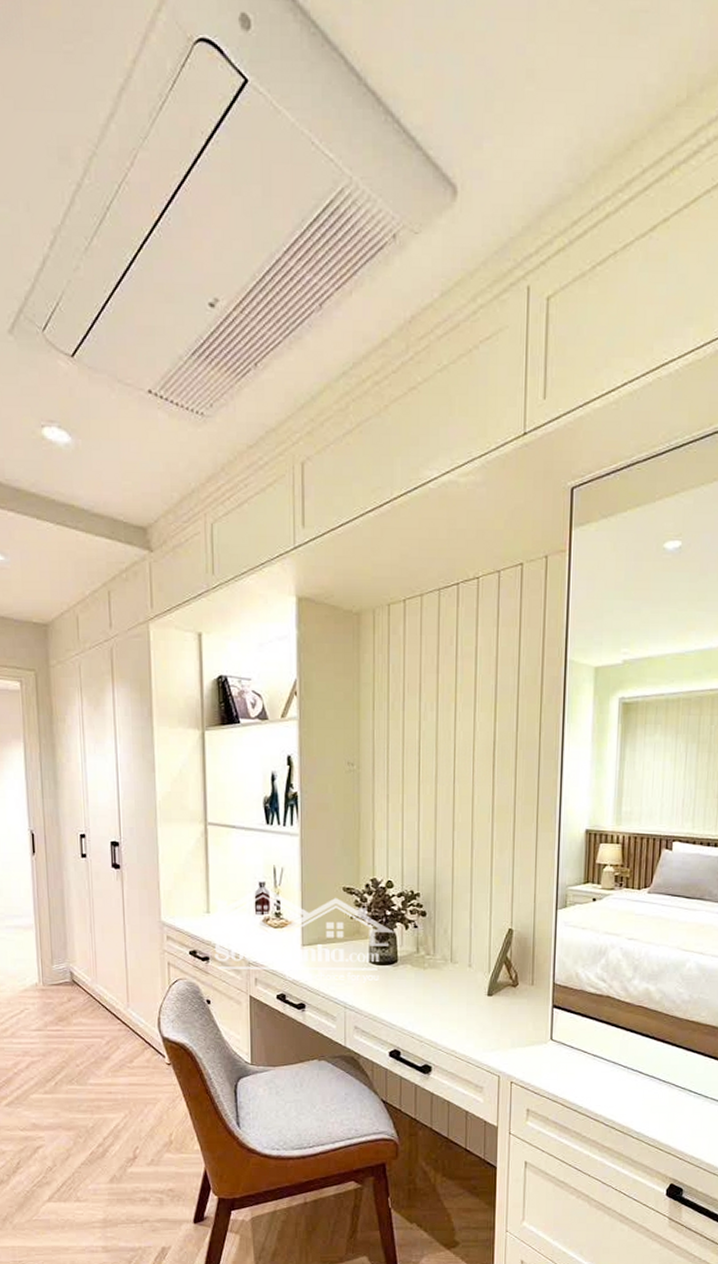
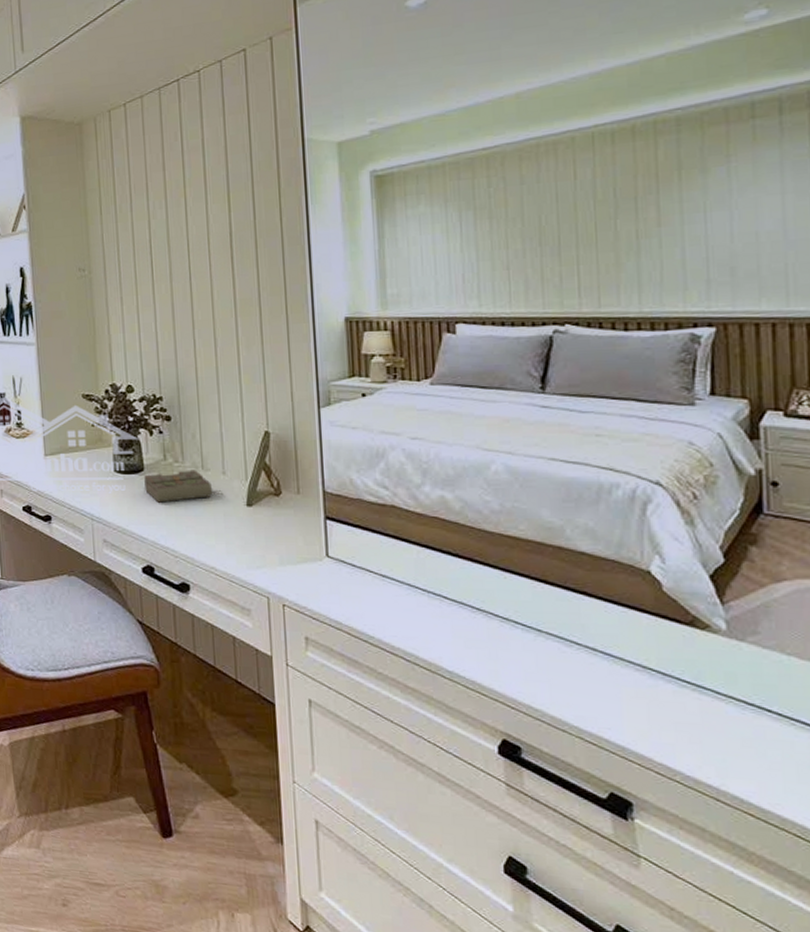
diary: none [397,962,468,992] -> present [144,470,224,503]

